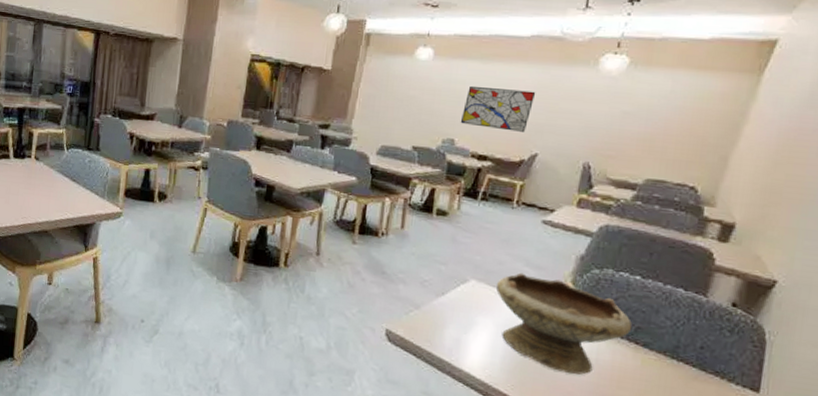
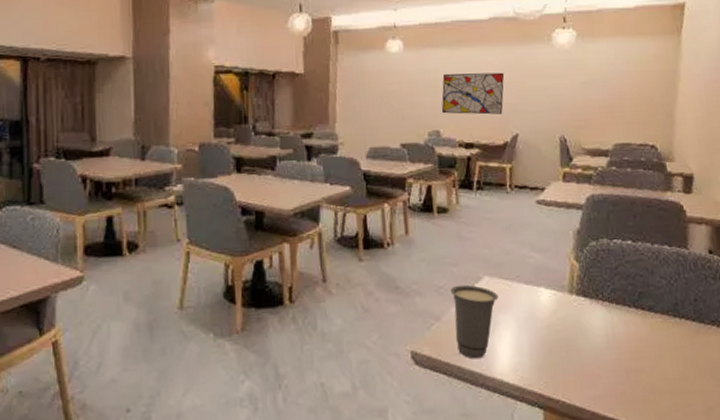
cup: none [431,282,482,351] -> present [450,284,499,359]
bowl: present [496,272,633,375] -> none [509,259,636,357]

